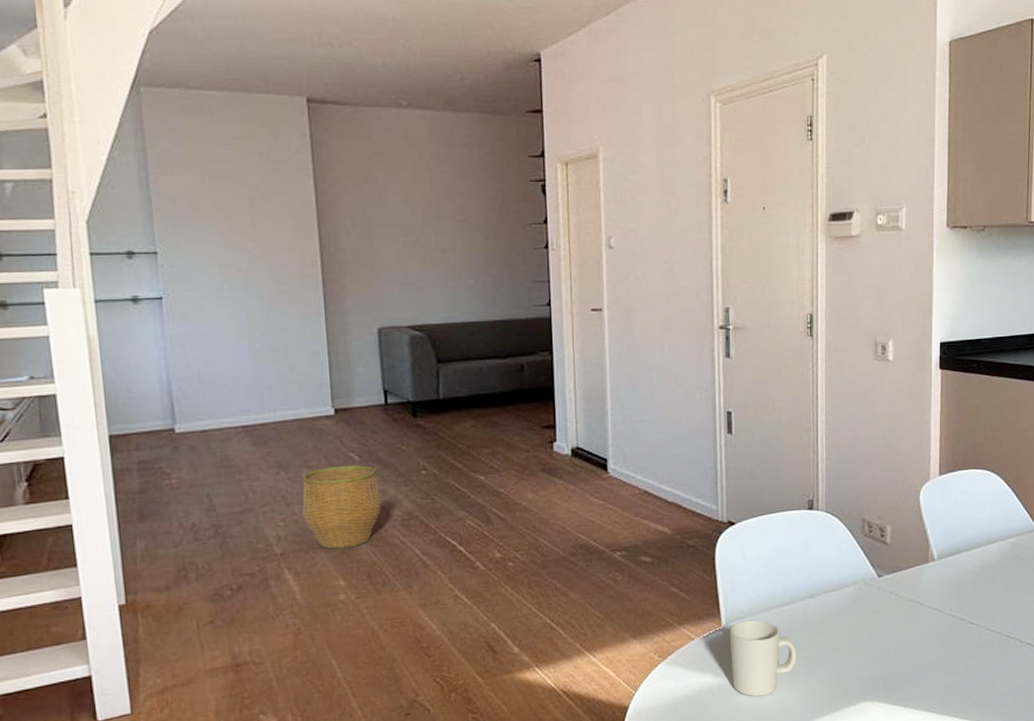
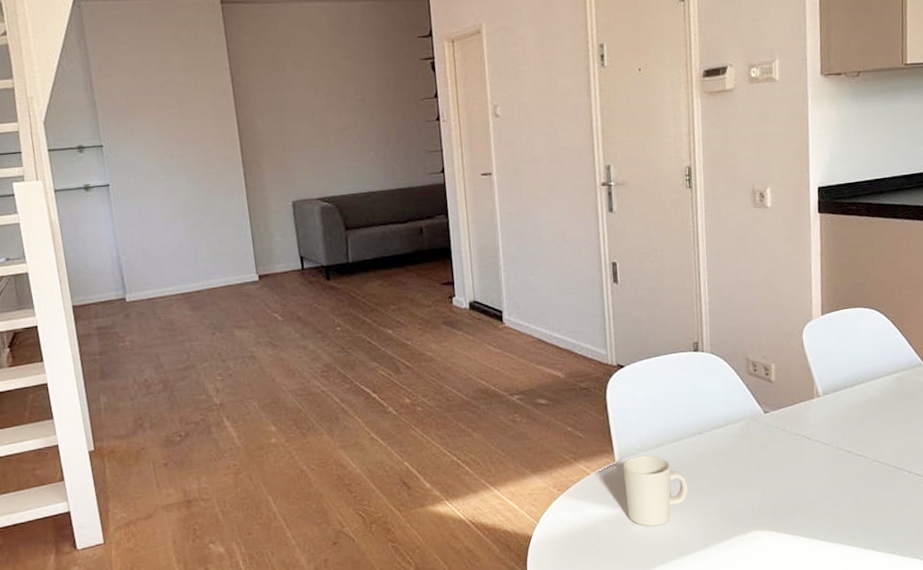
basket: present [301,465,382,550] -> none [233,324,304,399]

